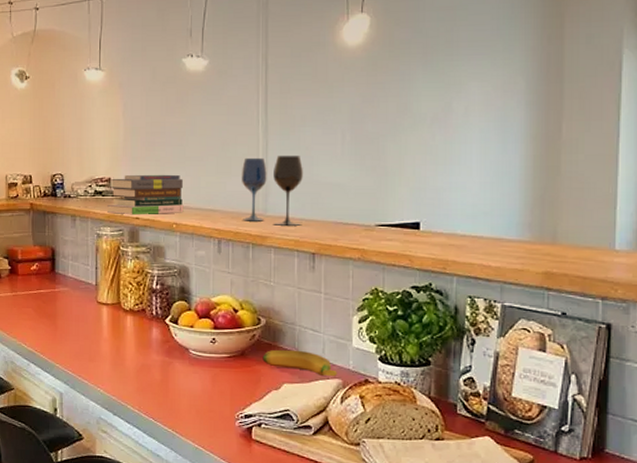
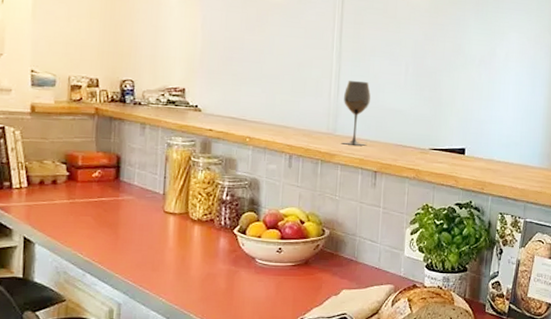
books: present [107,174,184,215] -> none [180,86,258,128]
wineglass: present [241,157,267,221] -> none [314,80,339,140]
banana: present [262,349,337,376] -> none [324,258,390,282]

